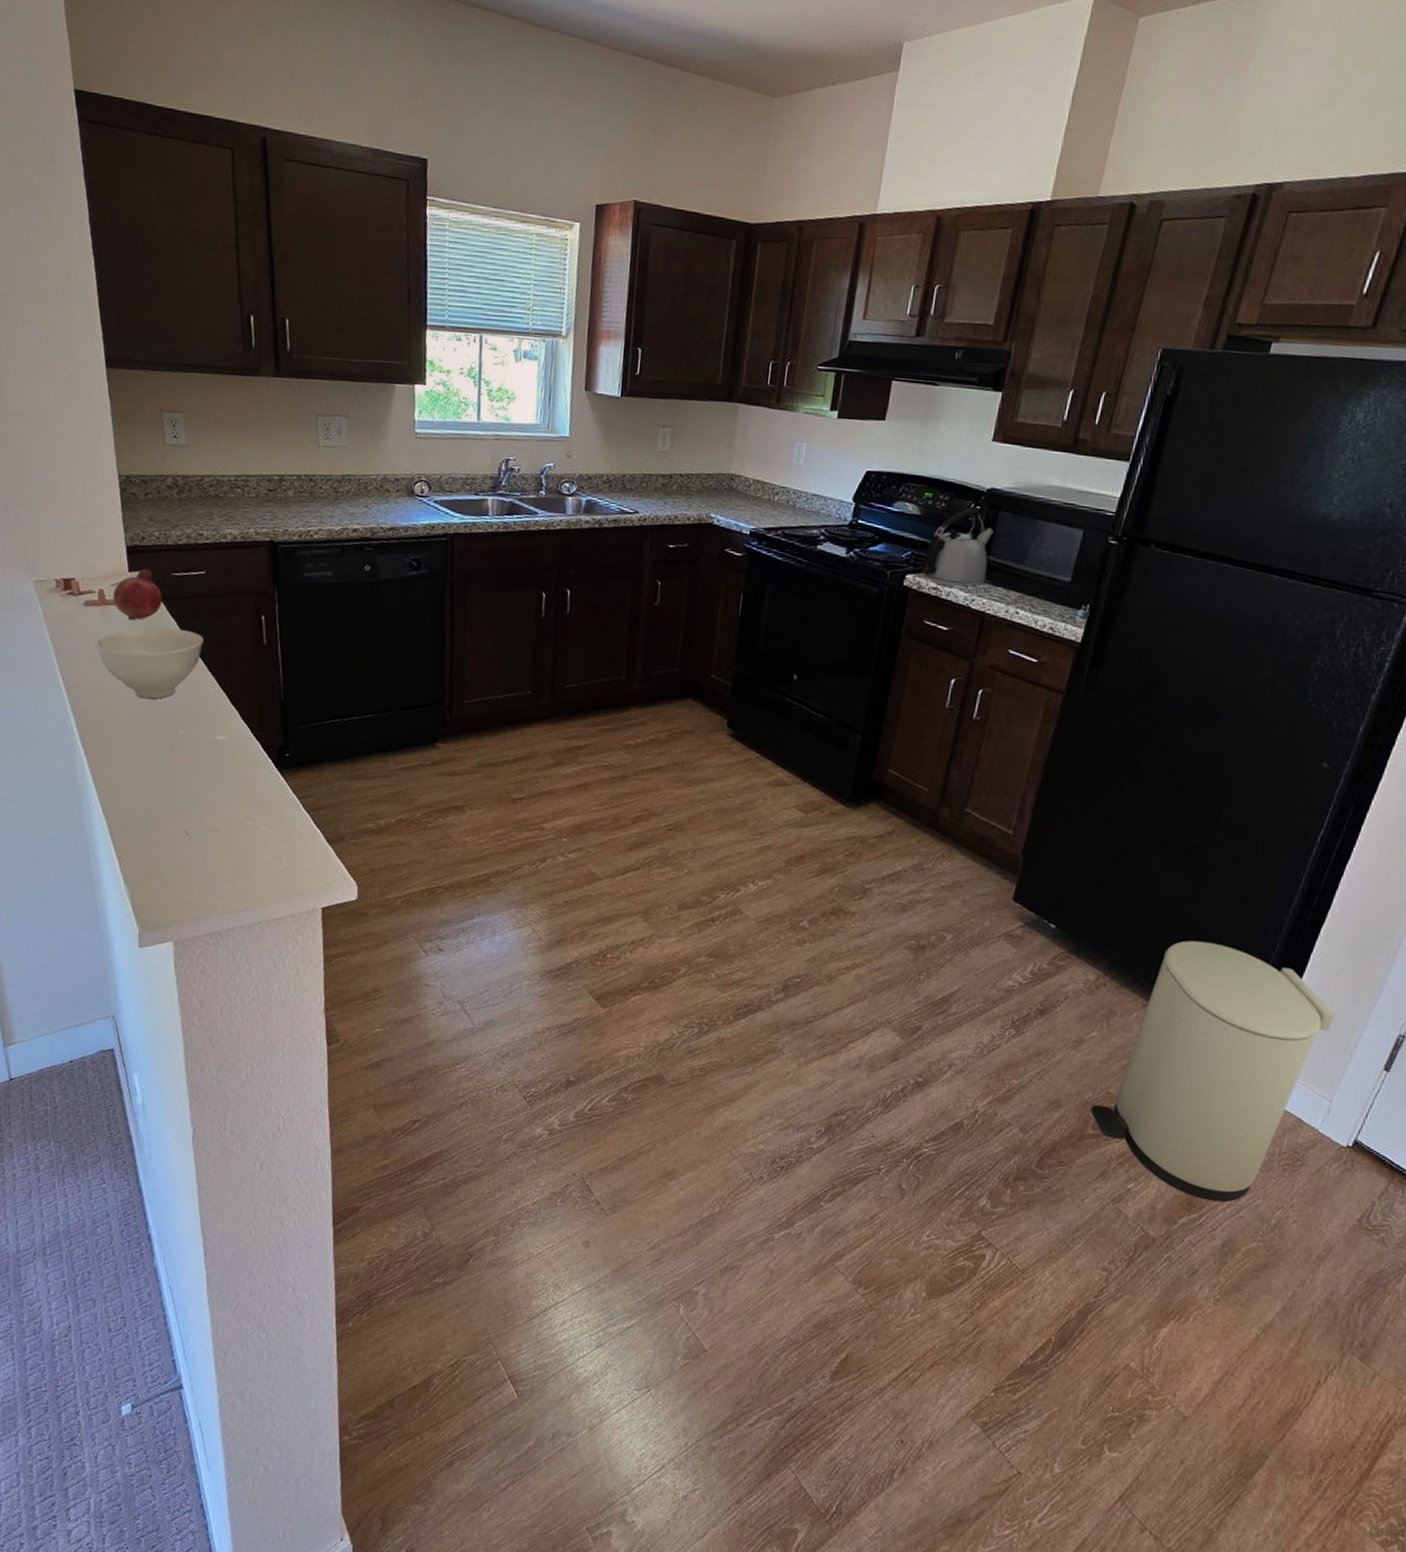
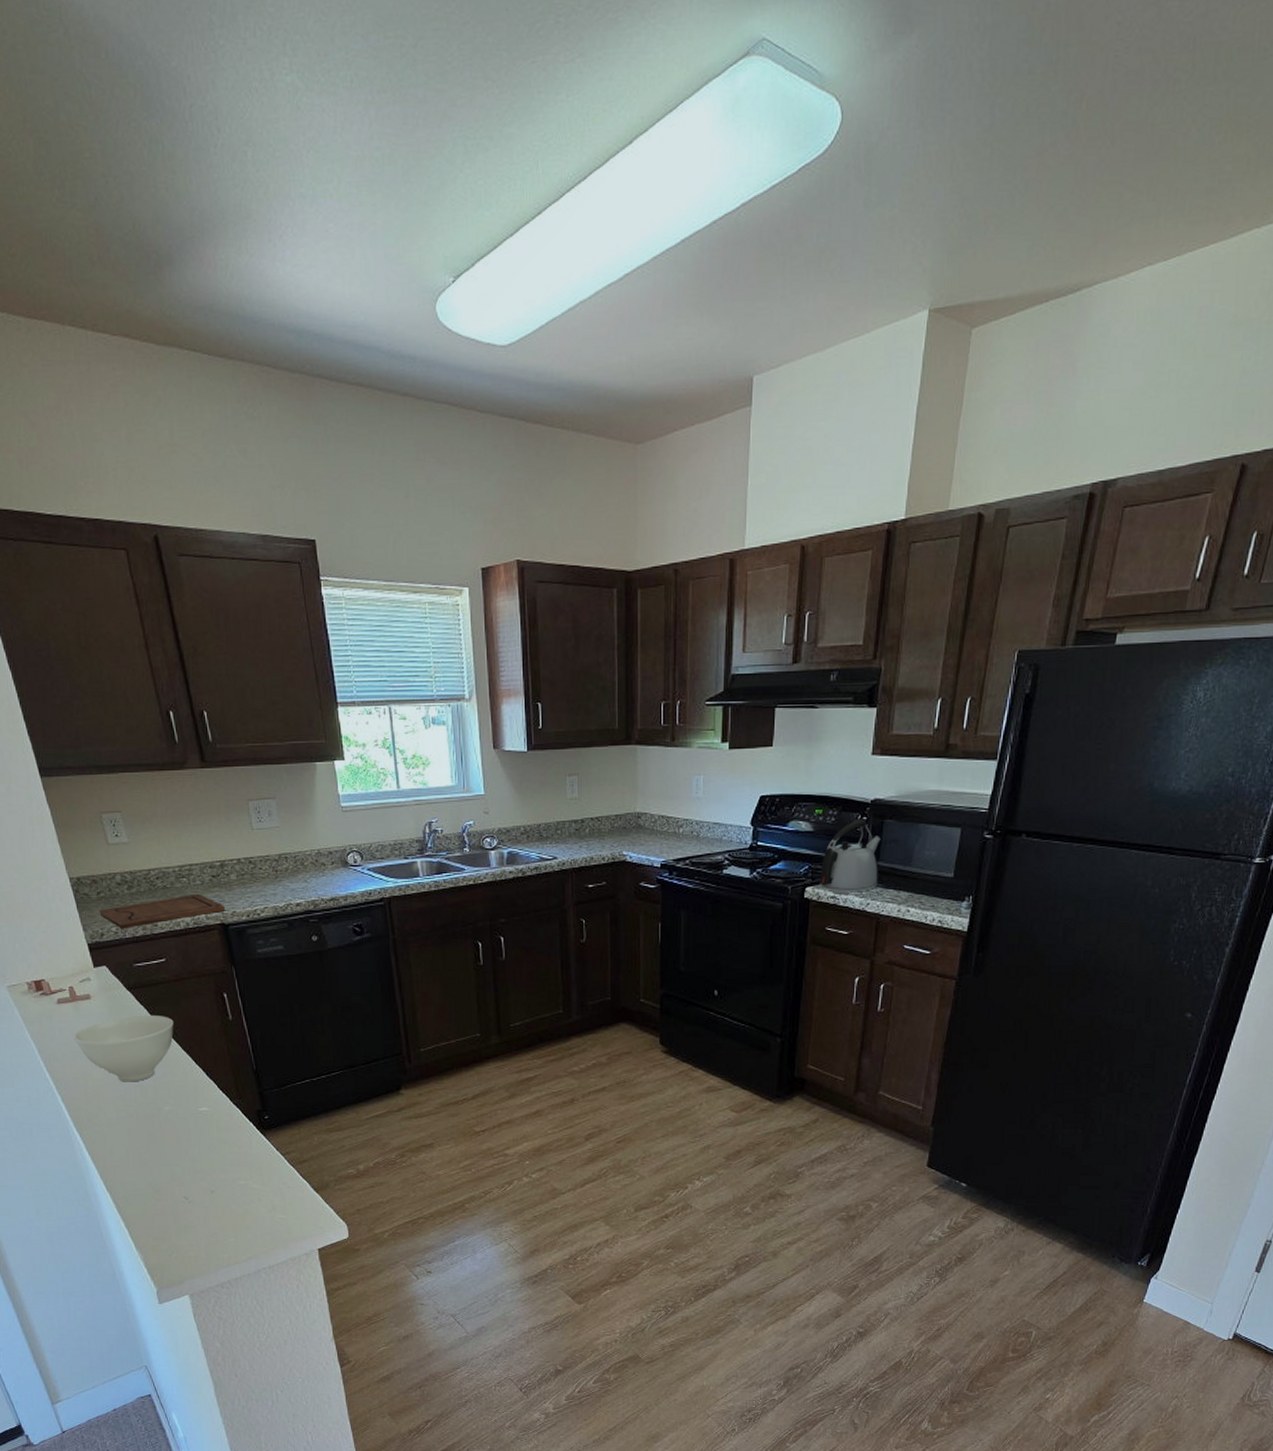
fruit: present [113,569,163,621] -> none [83,963,130,1012]
cutting board: none [143,506,277,536] -> present [99,893,225,930]
pedal bin: present [1090,940,1335,1202] -> none [1009,1182,1211,1399]

